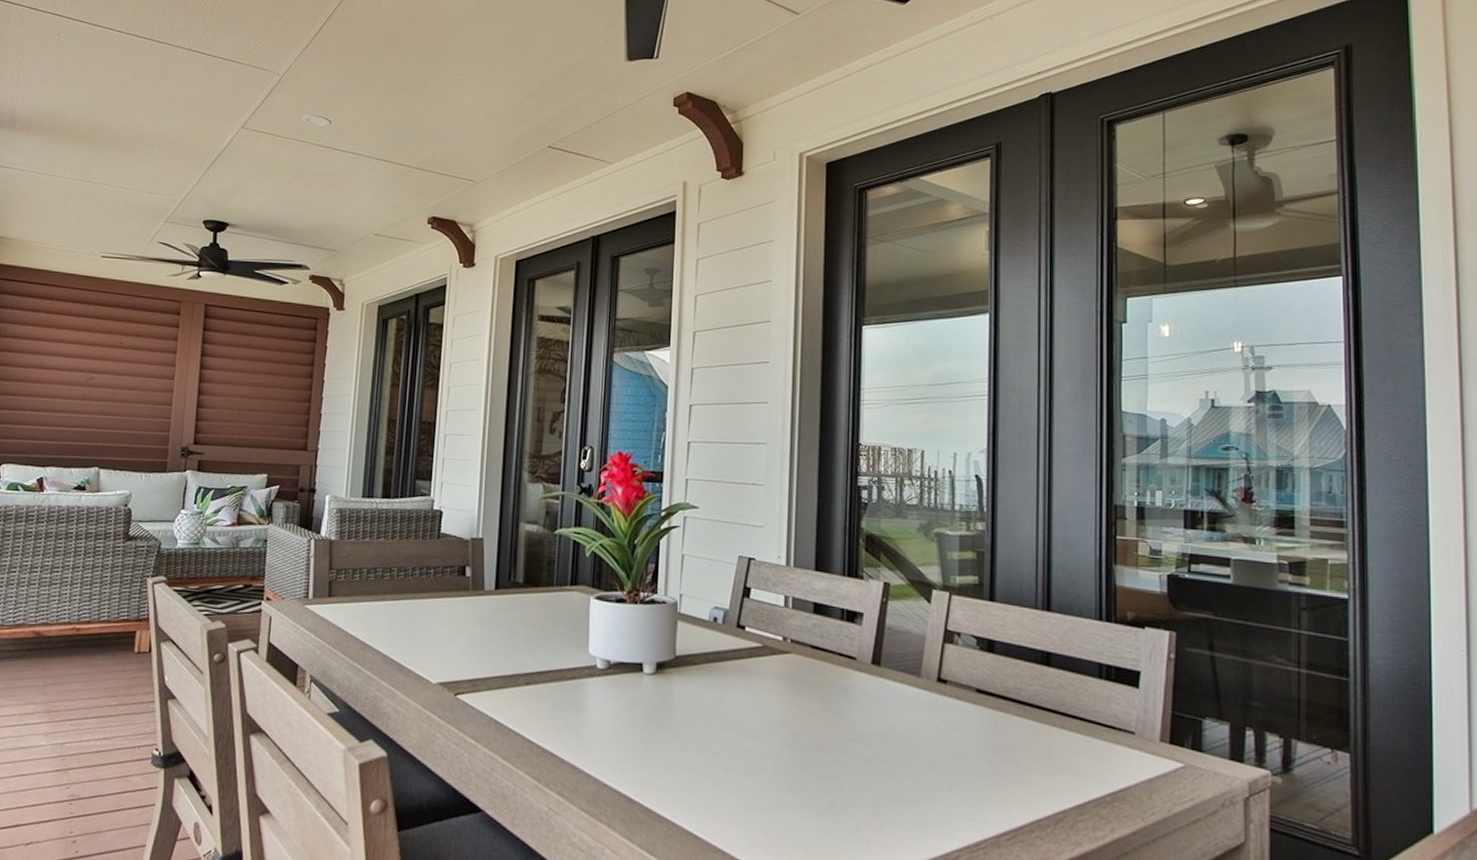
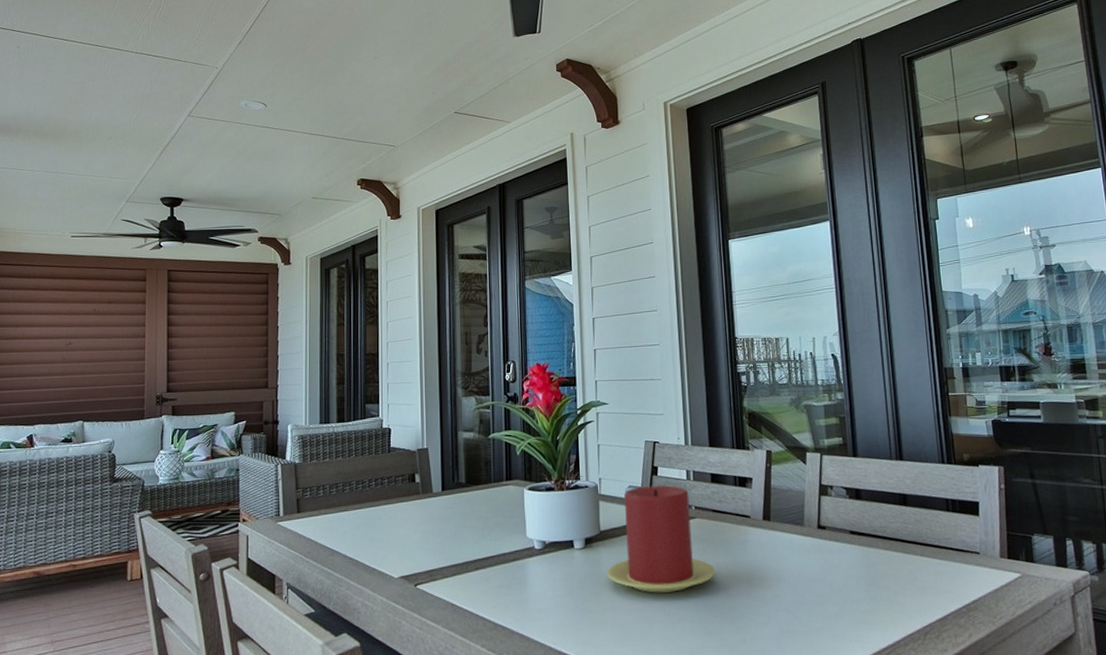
candle: none [679,609,808,737] -> present [607,485,715,593]

